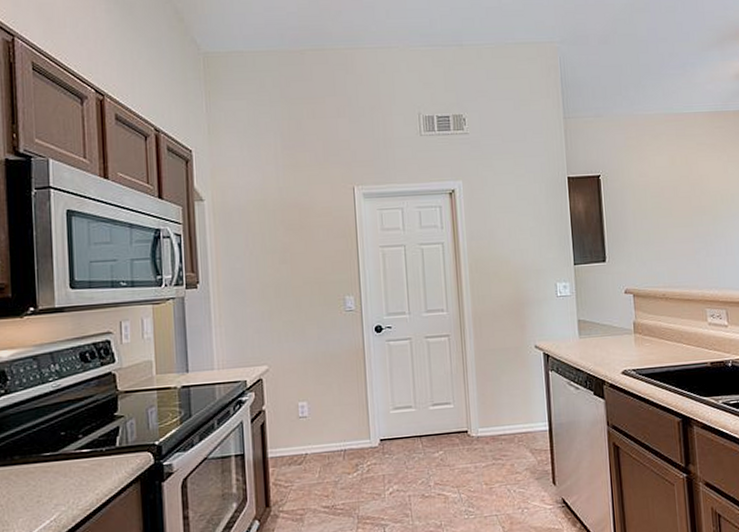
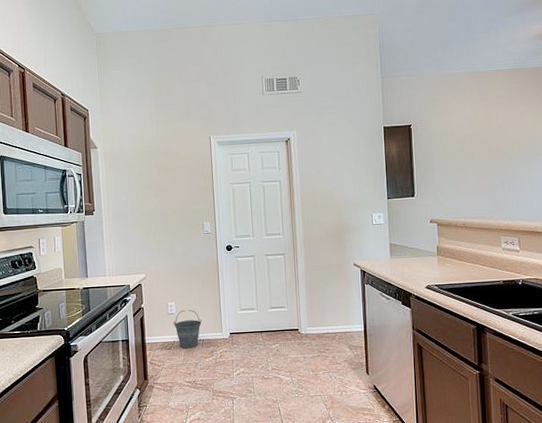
bucket: none [304,410,344,463] -> present [173,309,203,349]

